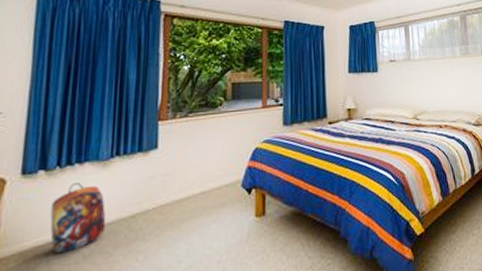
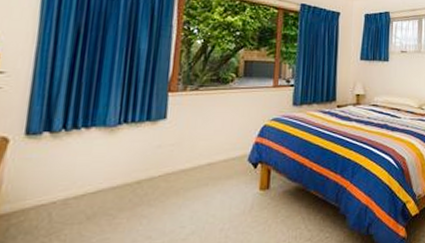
backpack: present [50,183,107,254] -> none [54,147,112,214]

